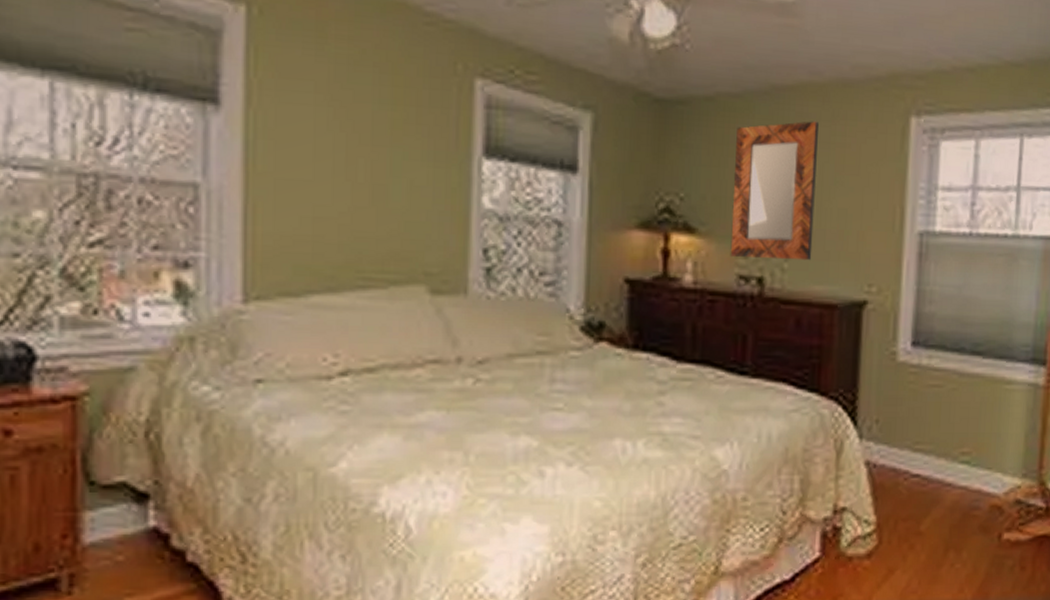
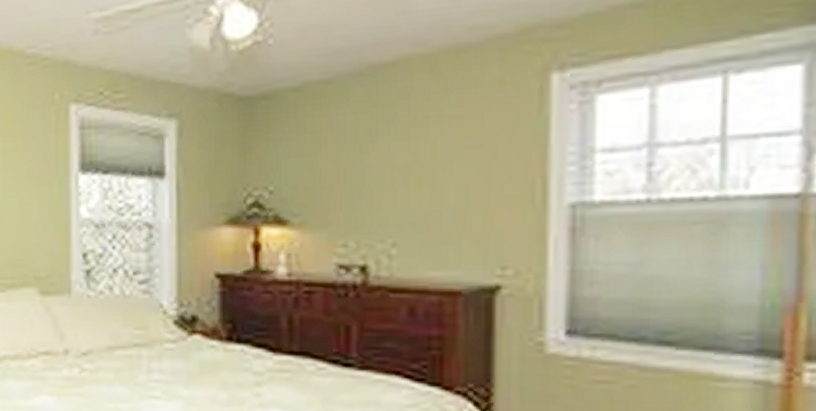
home mirror: present [730,121,819,261] -> none [327,95,427,246]

